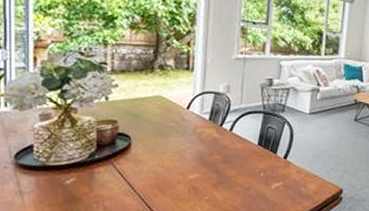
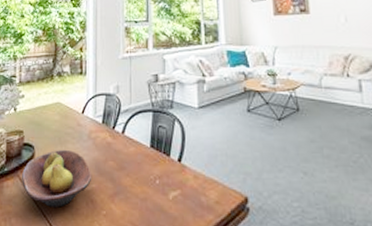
fruit bowl: none [116,141,196,193] -> present [22,149,92,208]

